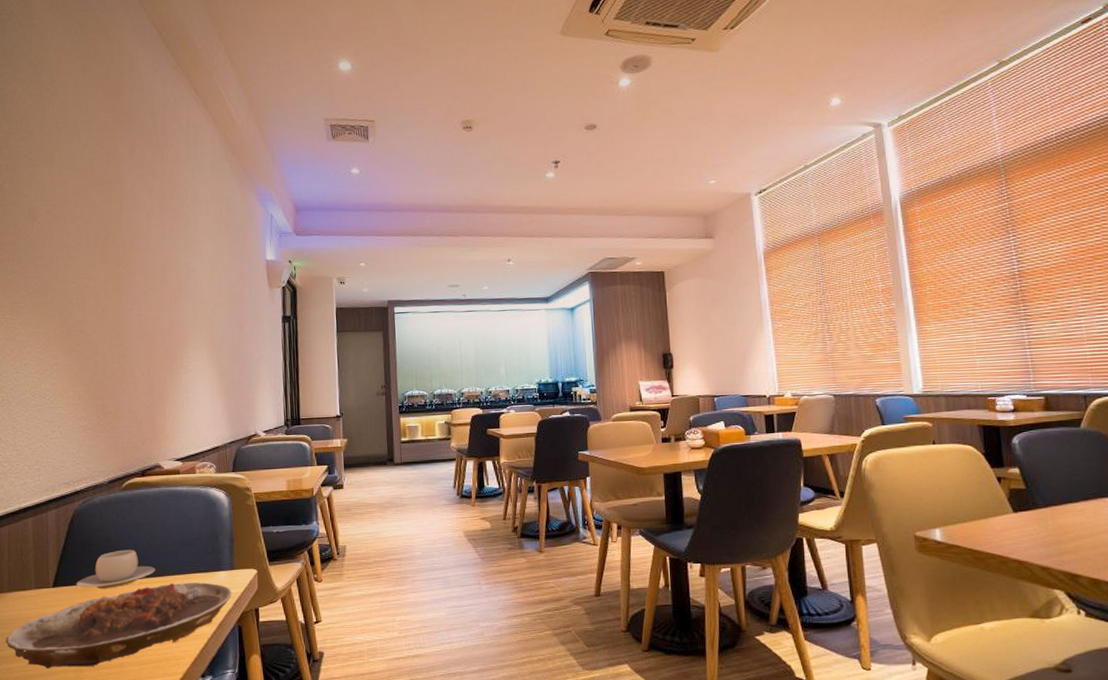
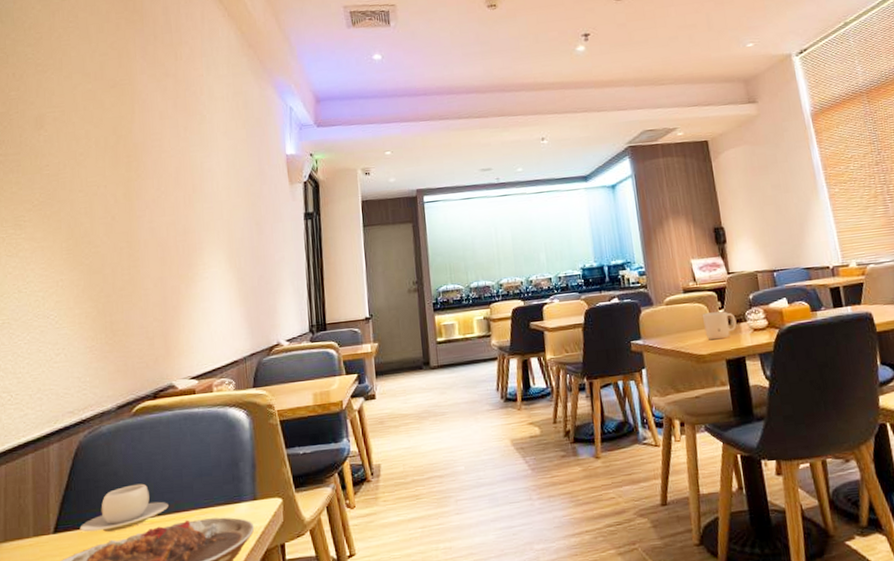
mug: none [645,430,676,455] -> present [701,311,737,340]

